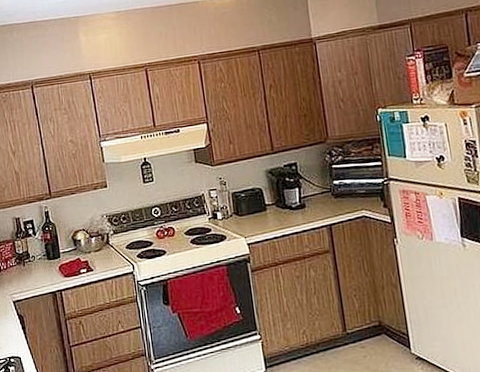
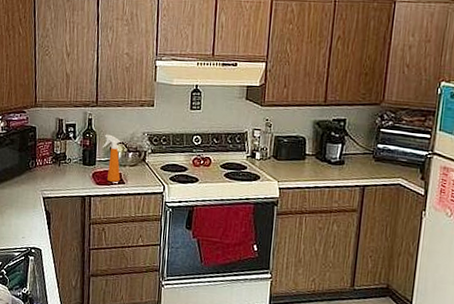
spray bottle: none [63,223,88,272] -> present [101,134,121,182]

